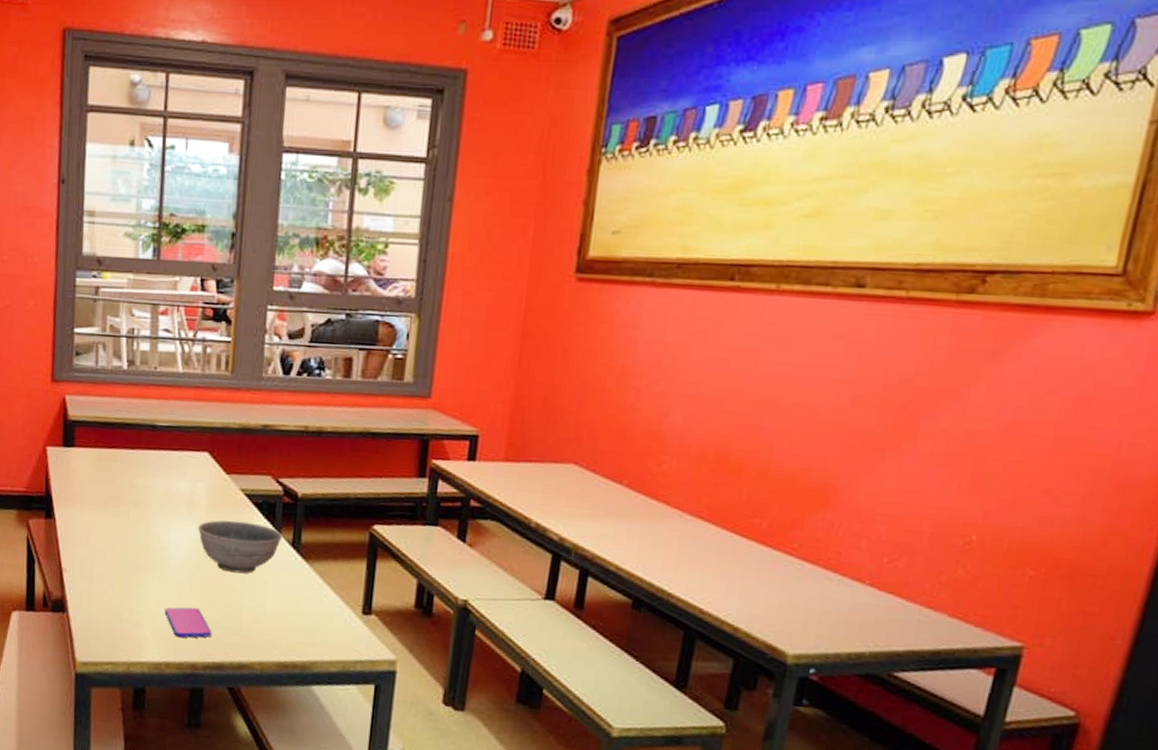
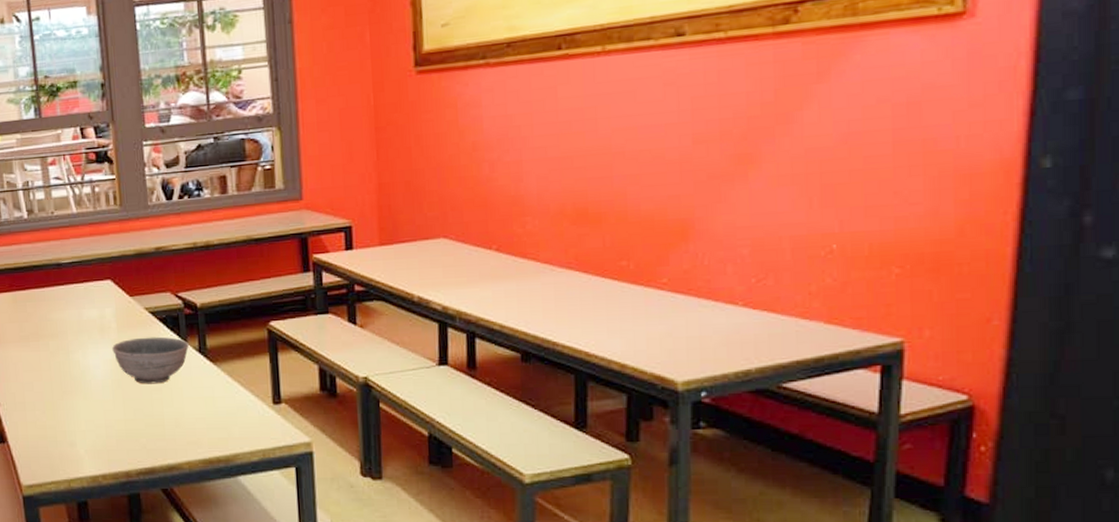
smartphone: present [164,607,212,638] -> none [94,422,140,451]

